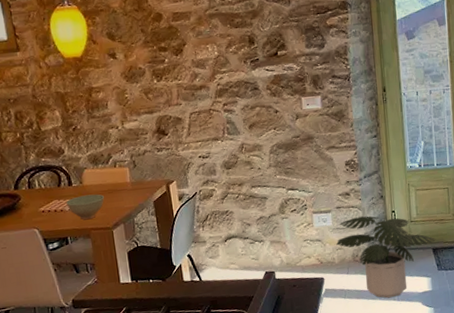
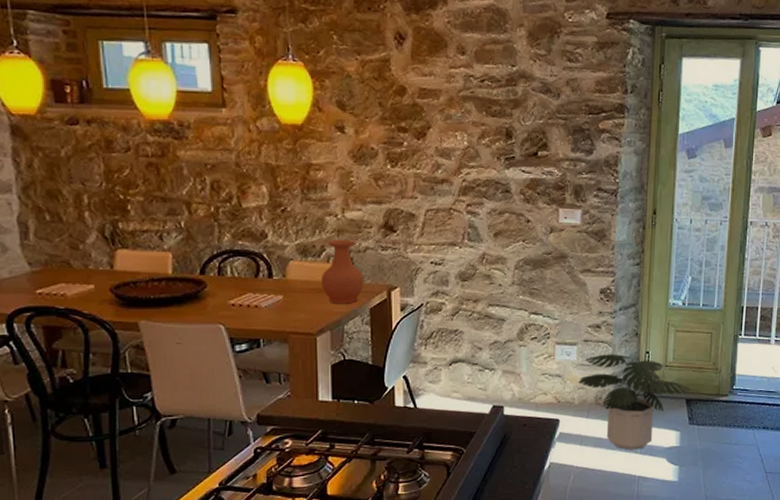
bowl: present [66,194,105,220] -> none [263,291,311,321]
vase: none [111,146,147,201] -> present [321,239,364,304]

